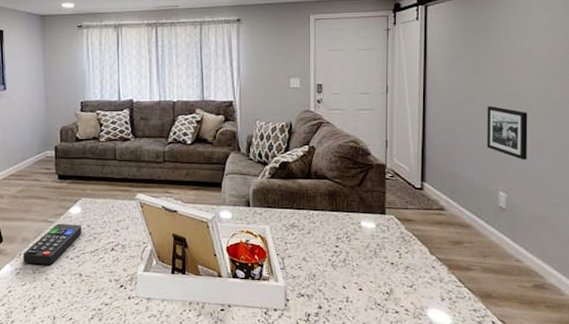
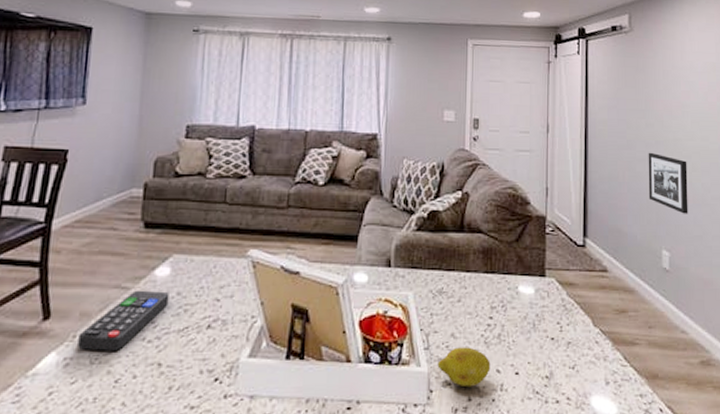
fruit: none [292,268,337,299] -> present [437,347,491,388]

